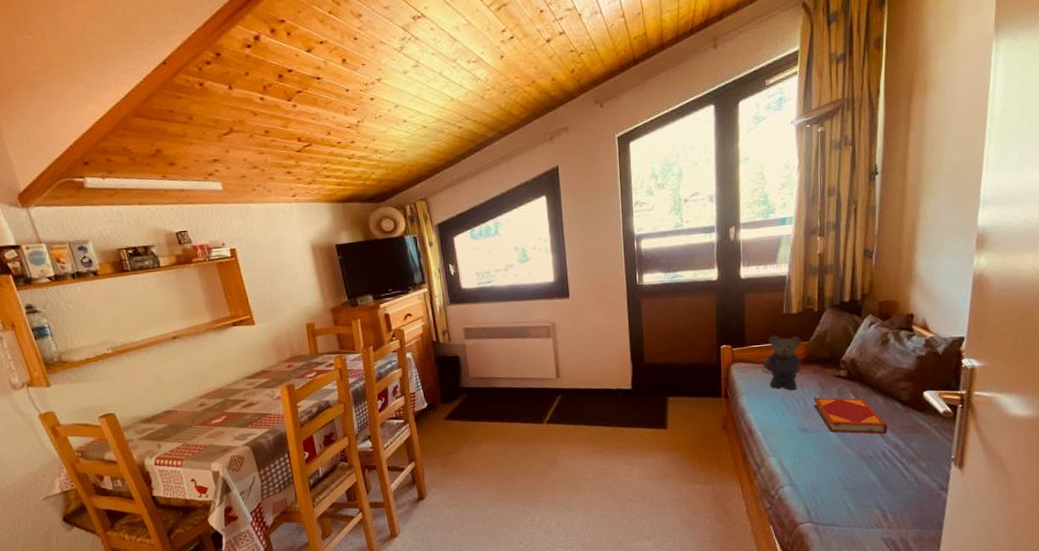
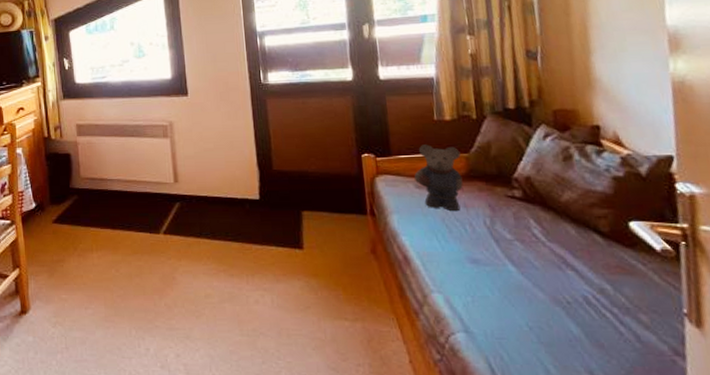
hardback book: present [813,397,888,435] -> none [482,222,588,274]

